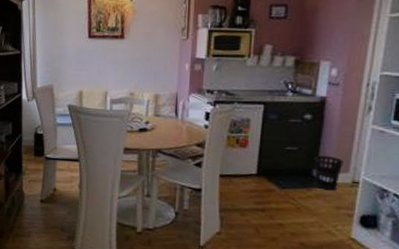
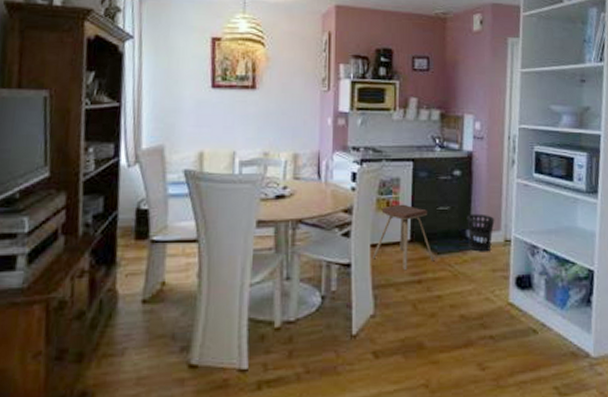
music stool: none [221,142,279,200] -> present [373,204,435,271]

